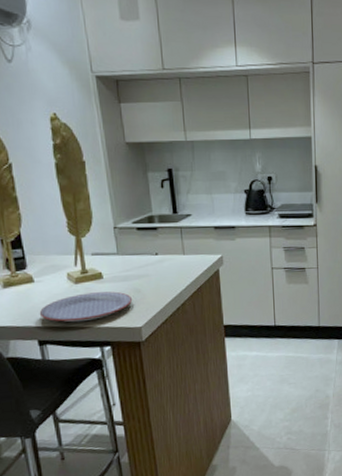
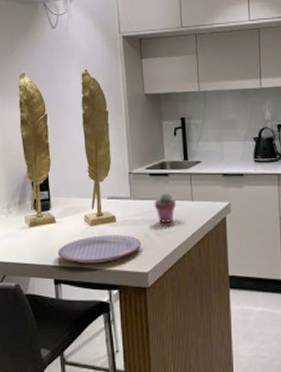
potted succulent: none [143,248,168,278] -> present [154,193,177,223]

